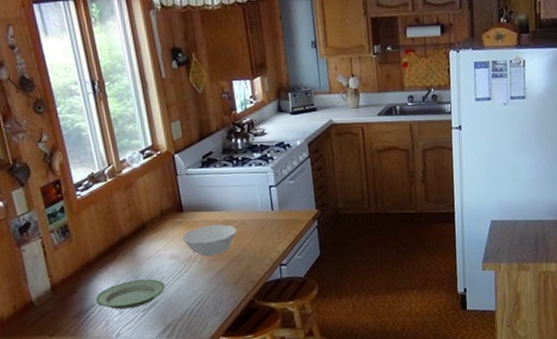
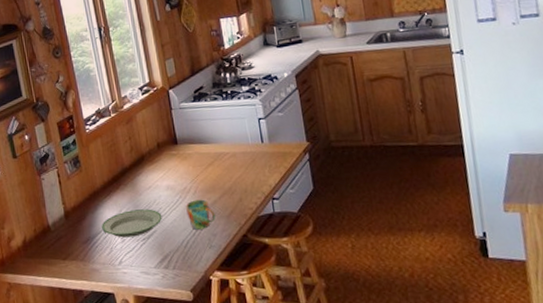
bowl: present [182,224,237,257] -> none [176,156,228,189]
mug: none [191,267,222,298] -> present [186,199,215,230]

